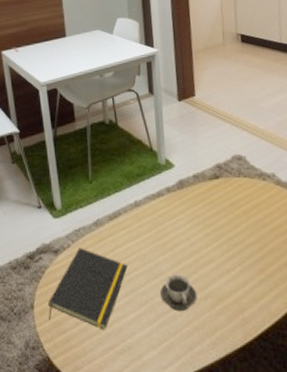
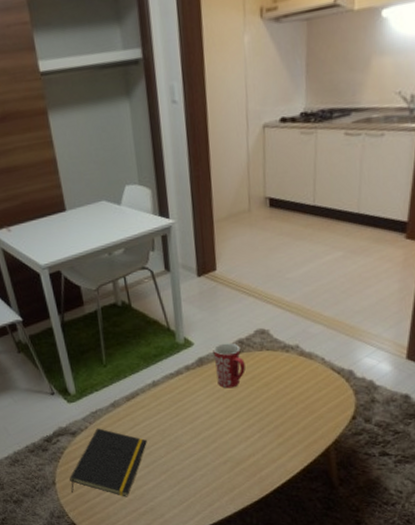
cup: present [159,274,198,312] -> none [179,444,217,476]
mug: none [192,167,224,214] -> present [213,342,246,389]

